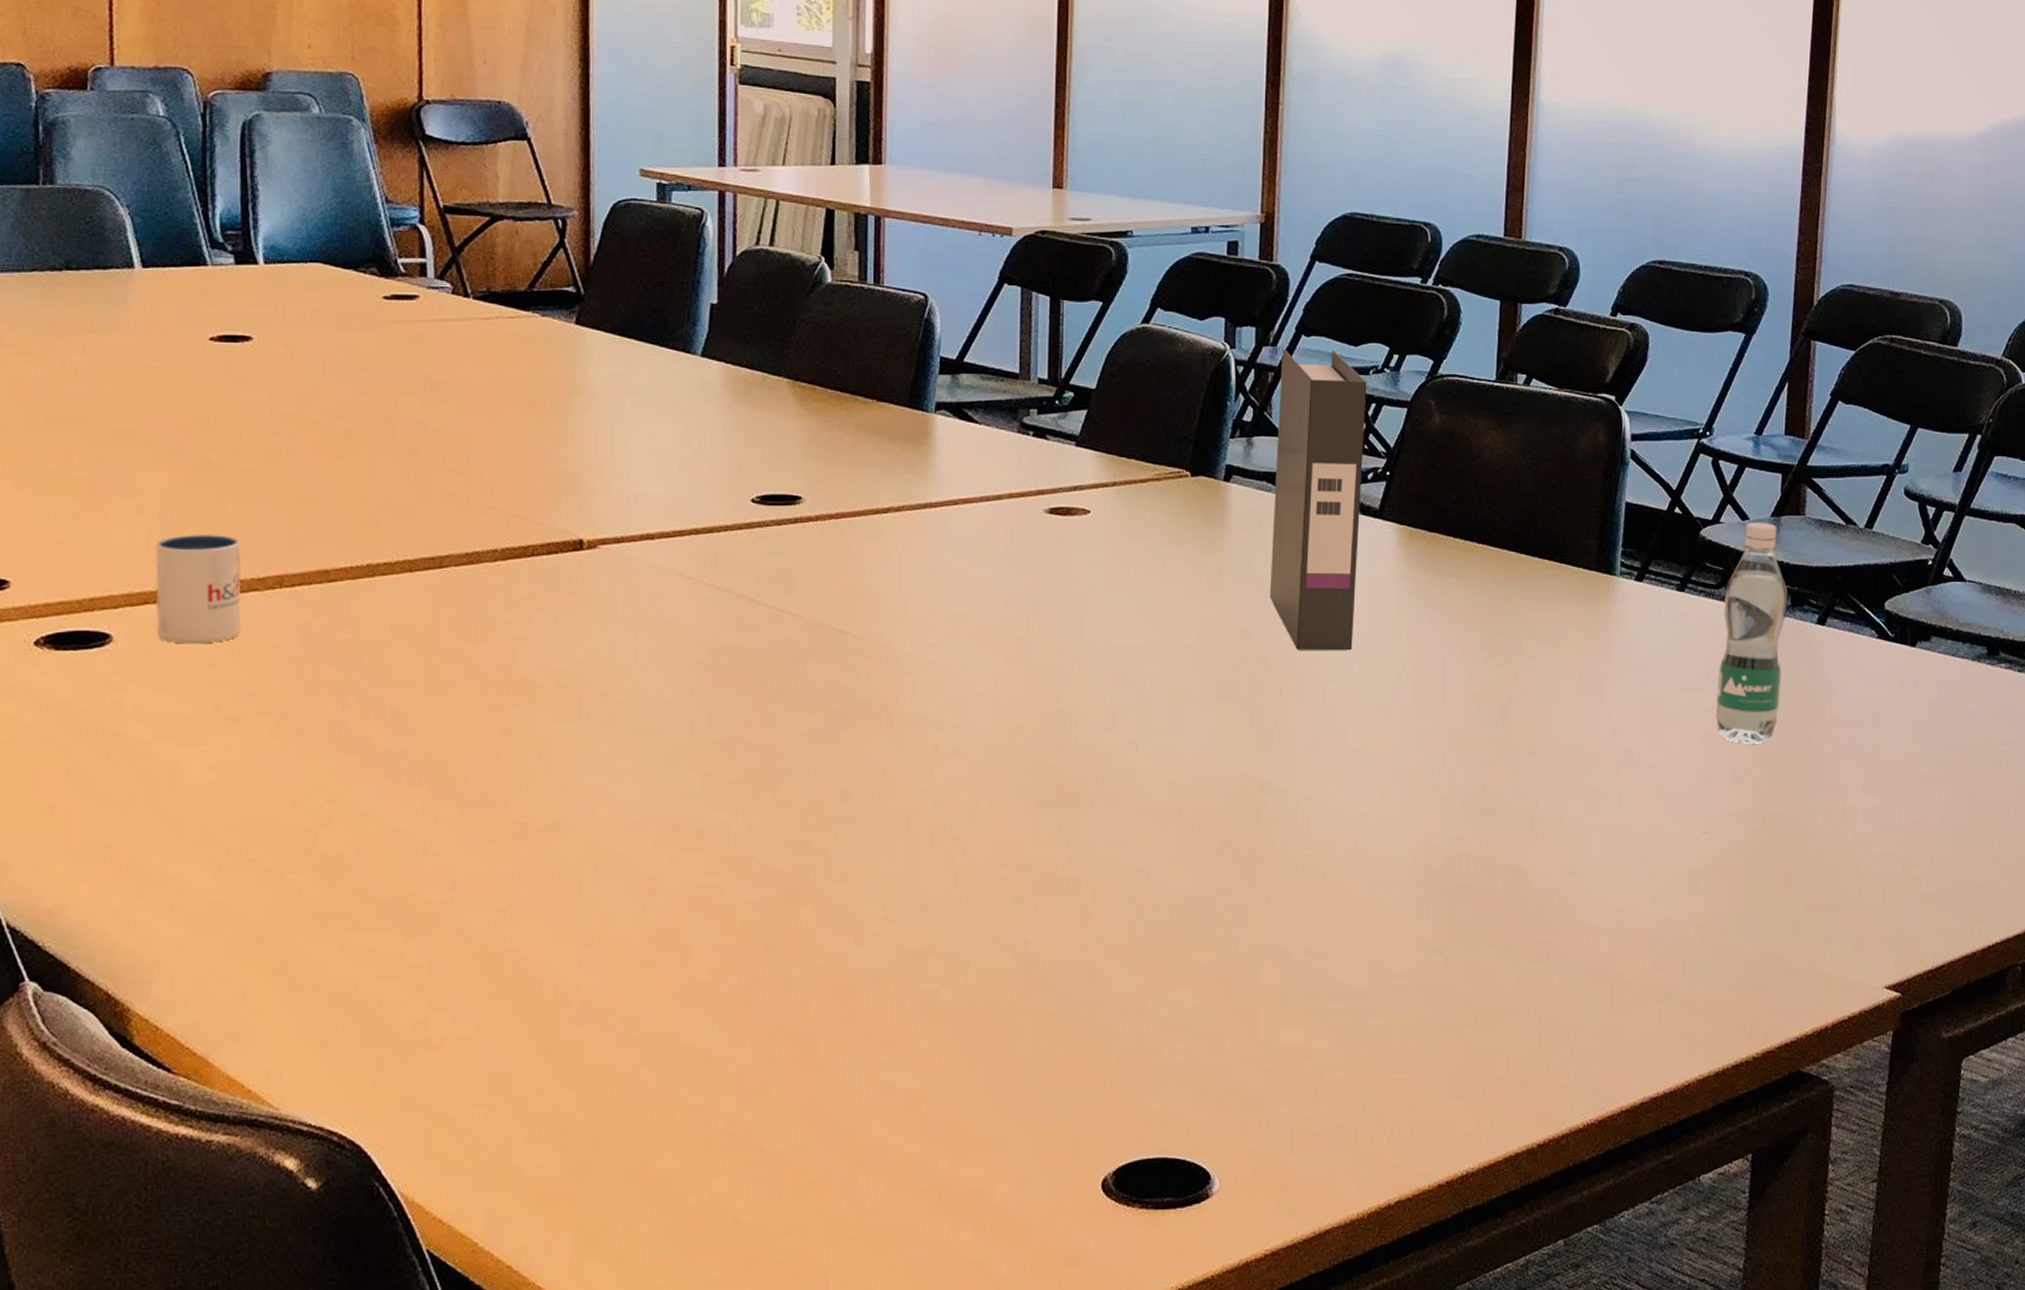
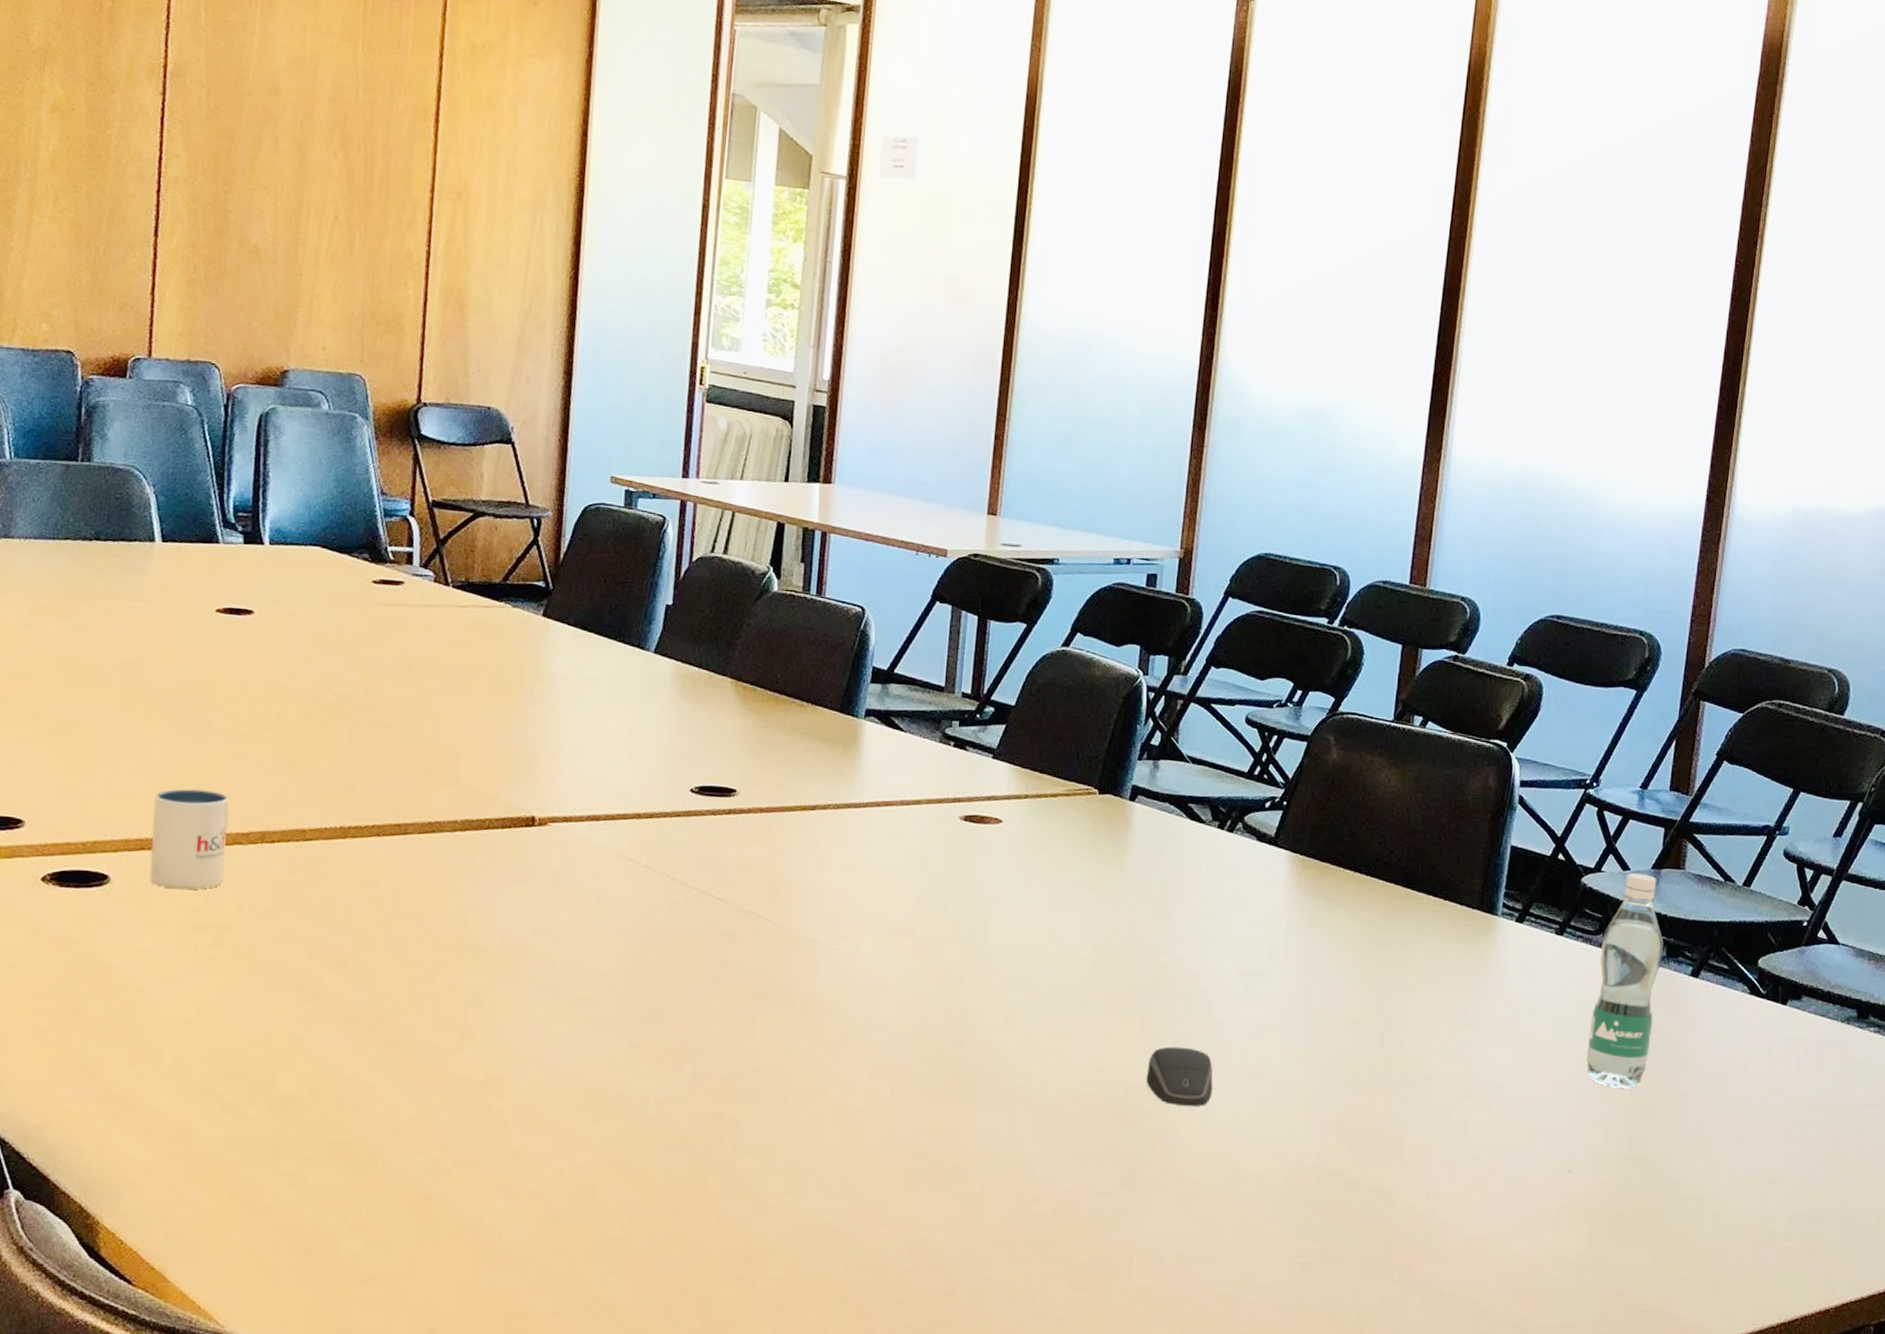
computer mouse: none [1260,735,1331,796] -> present [1146,1046,1213,1106]
binder: present [1269,348,1367,651] -> none [1165,677,1270,971]

